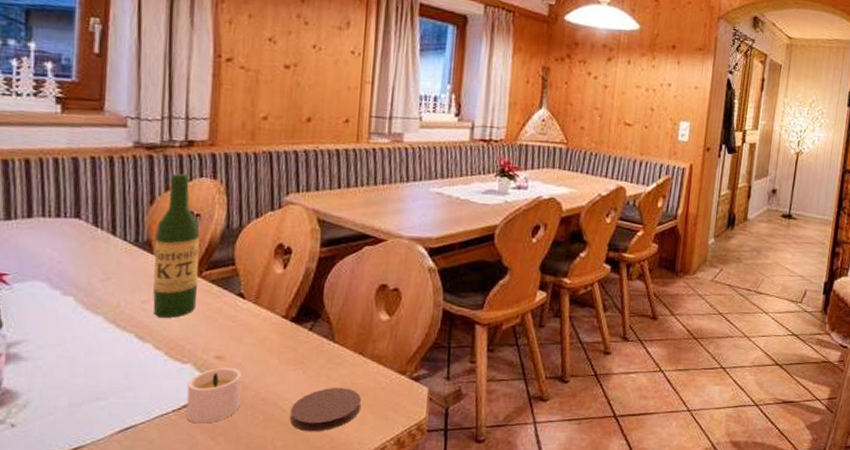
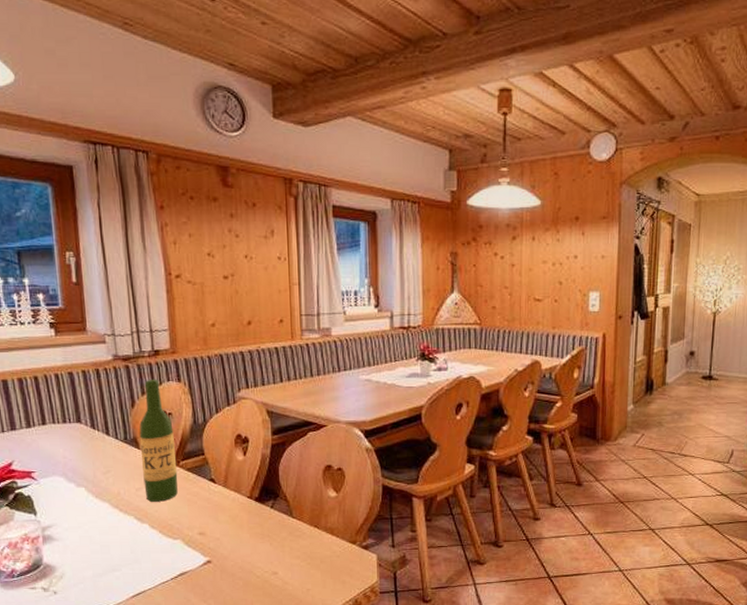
candle: present [186,367,242,424] -> none [180,541,223,589]
coaster: present [290,388,362,432] -> none [264,557,322,595]

